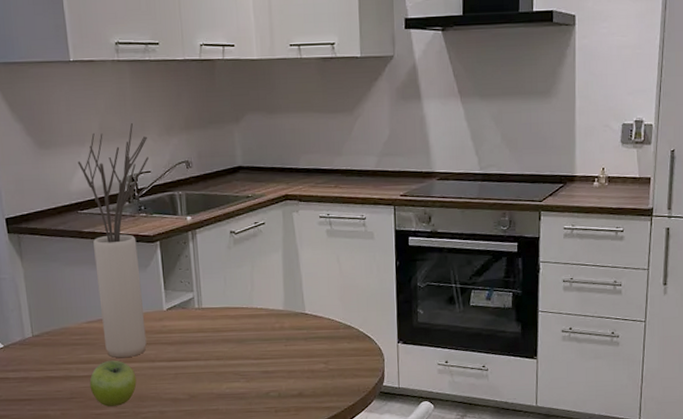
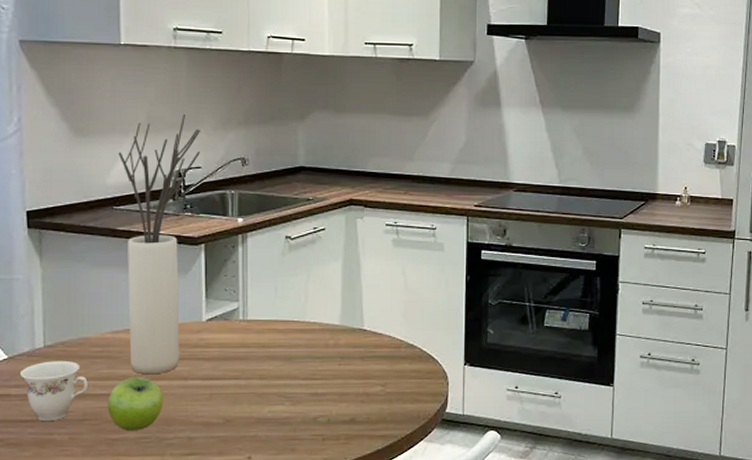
teacup: none [15,347,73,400] -> present [20,360,89,422]

